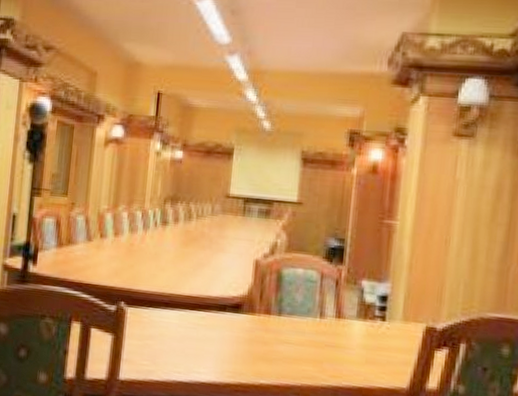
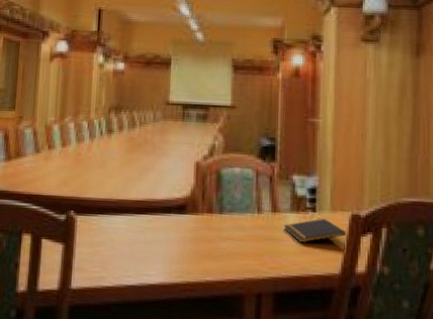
notepad: none [348,328,419,353] -> present [284,219,347,243]

